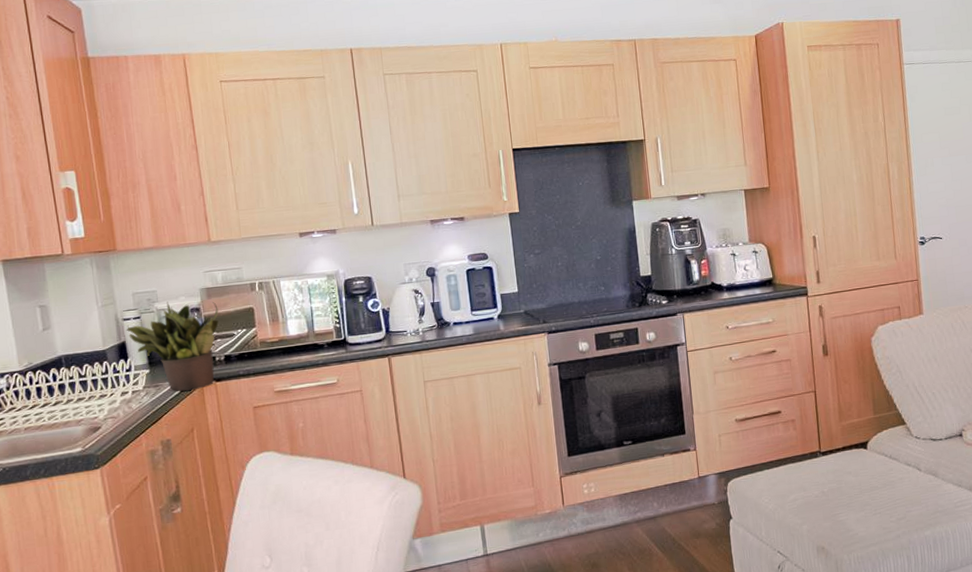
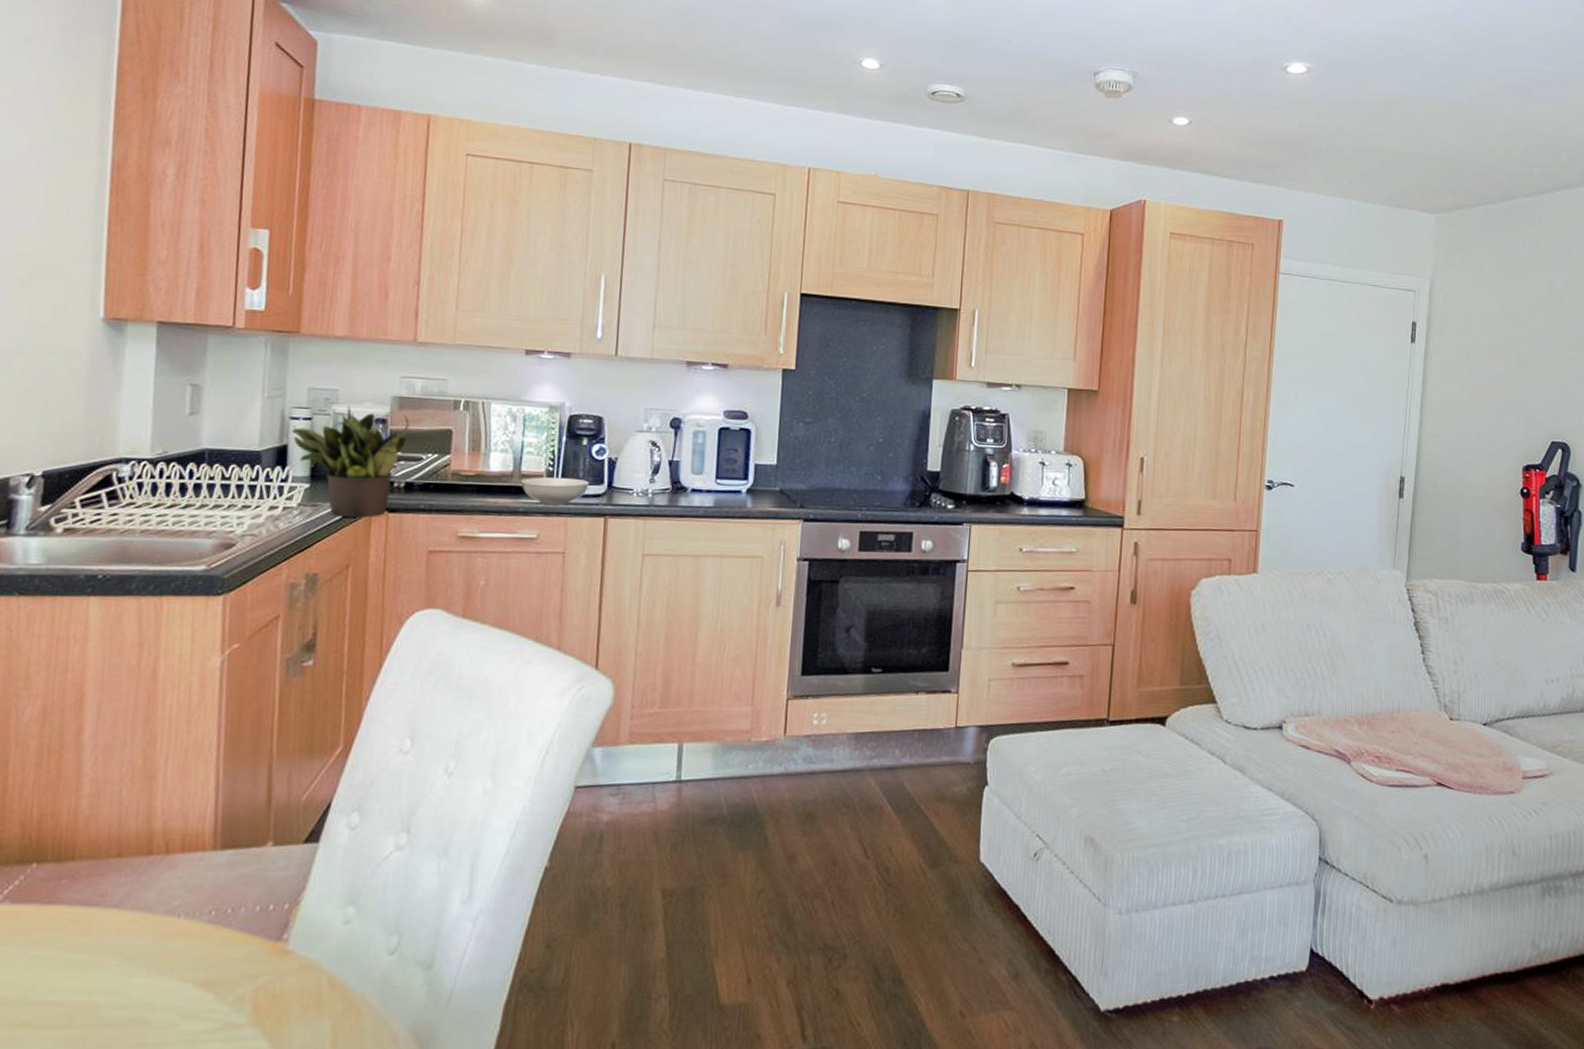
bowl: none [316,329,371,355] -> present [521,477,590,505]

